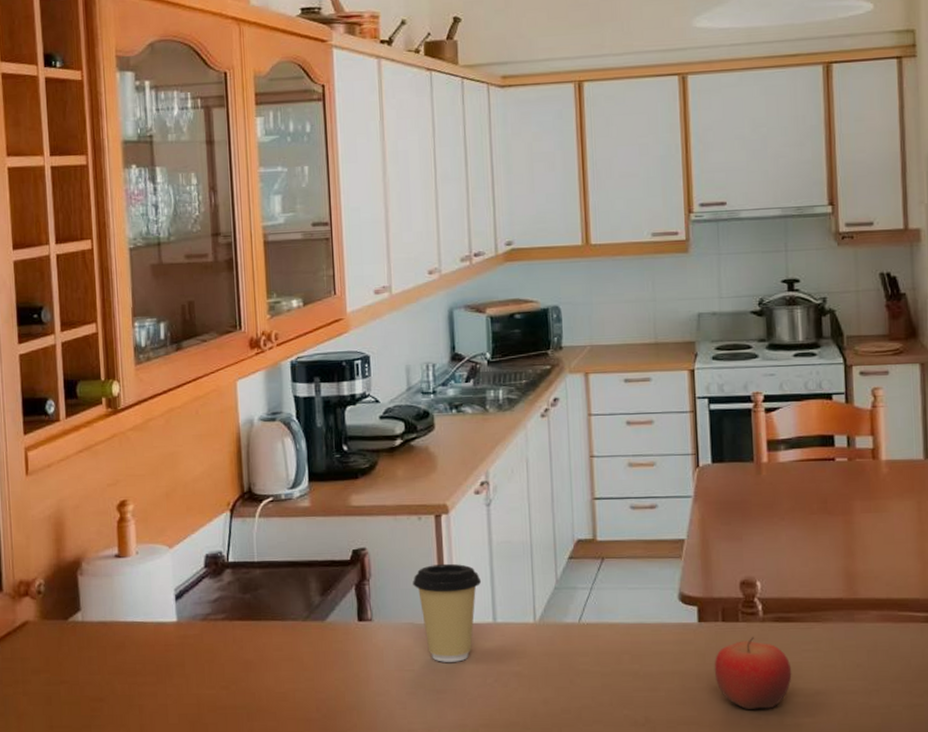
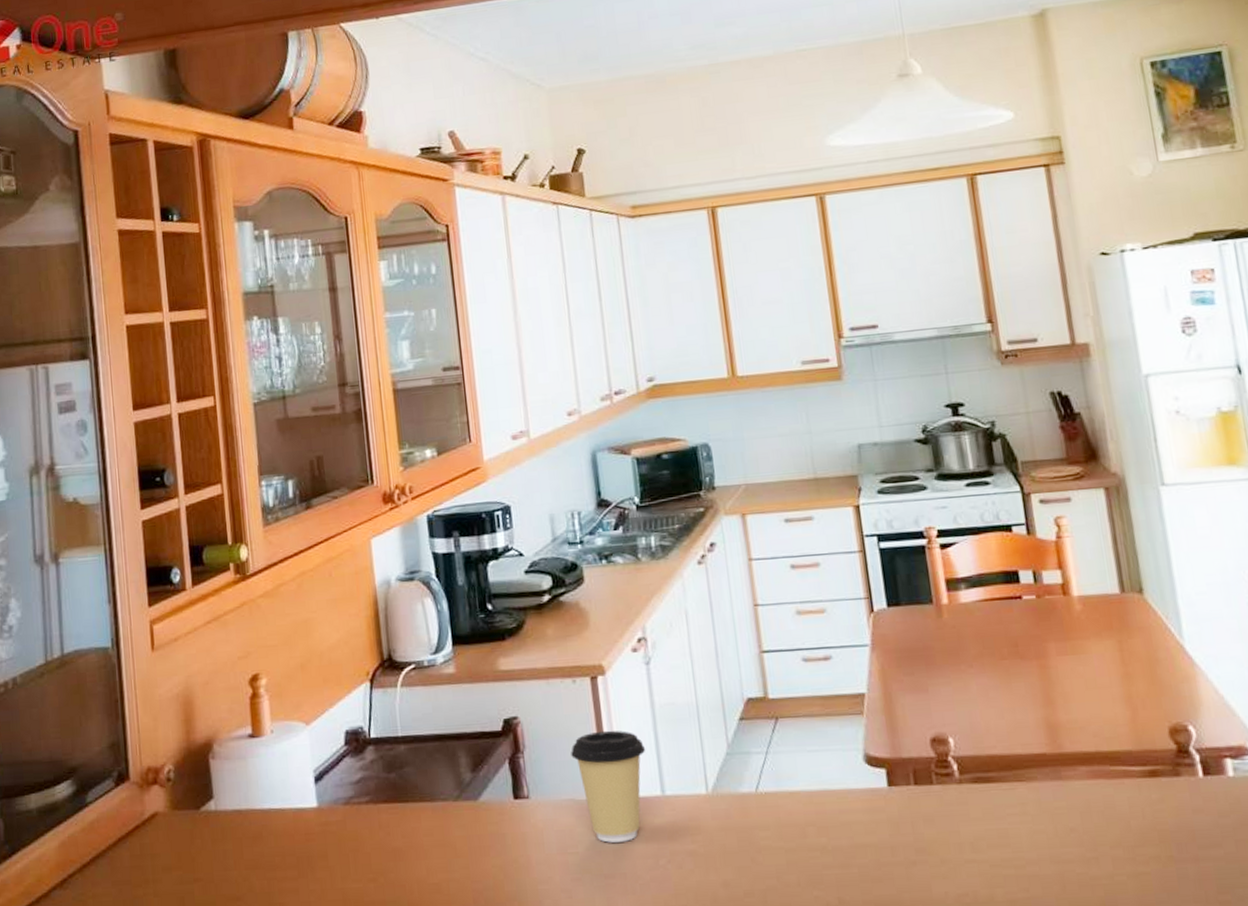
fruit: present [714,636,792,709] -> none [909,801,999,885]

